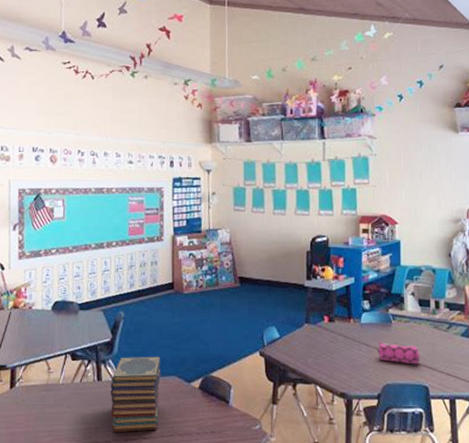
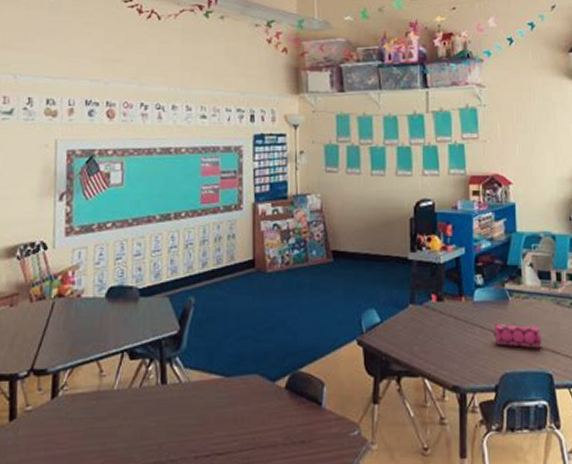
book stack: present [110,356,161,433] -> none [177,350,240,449]

